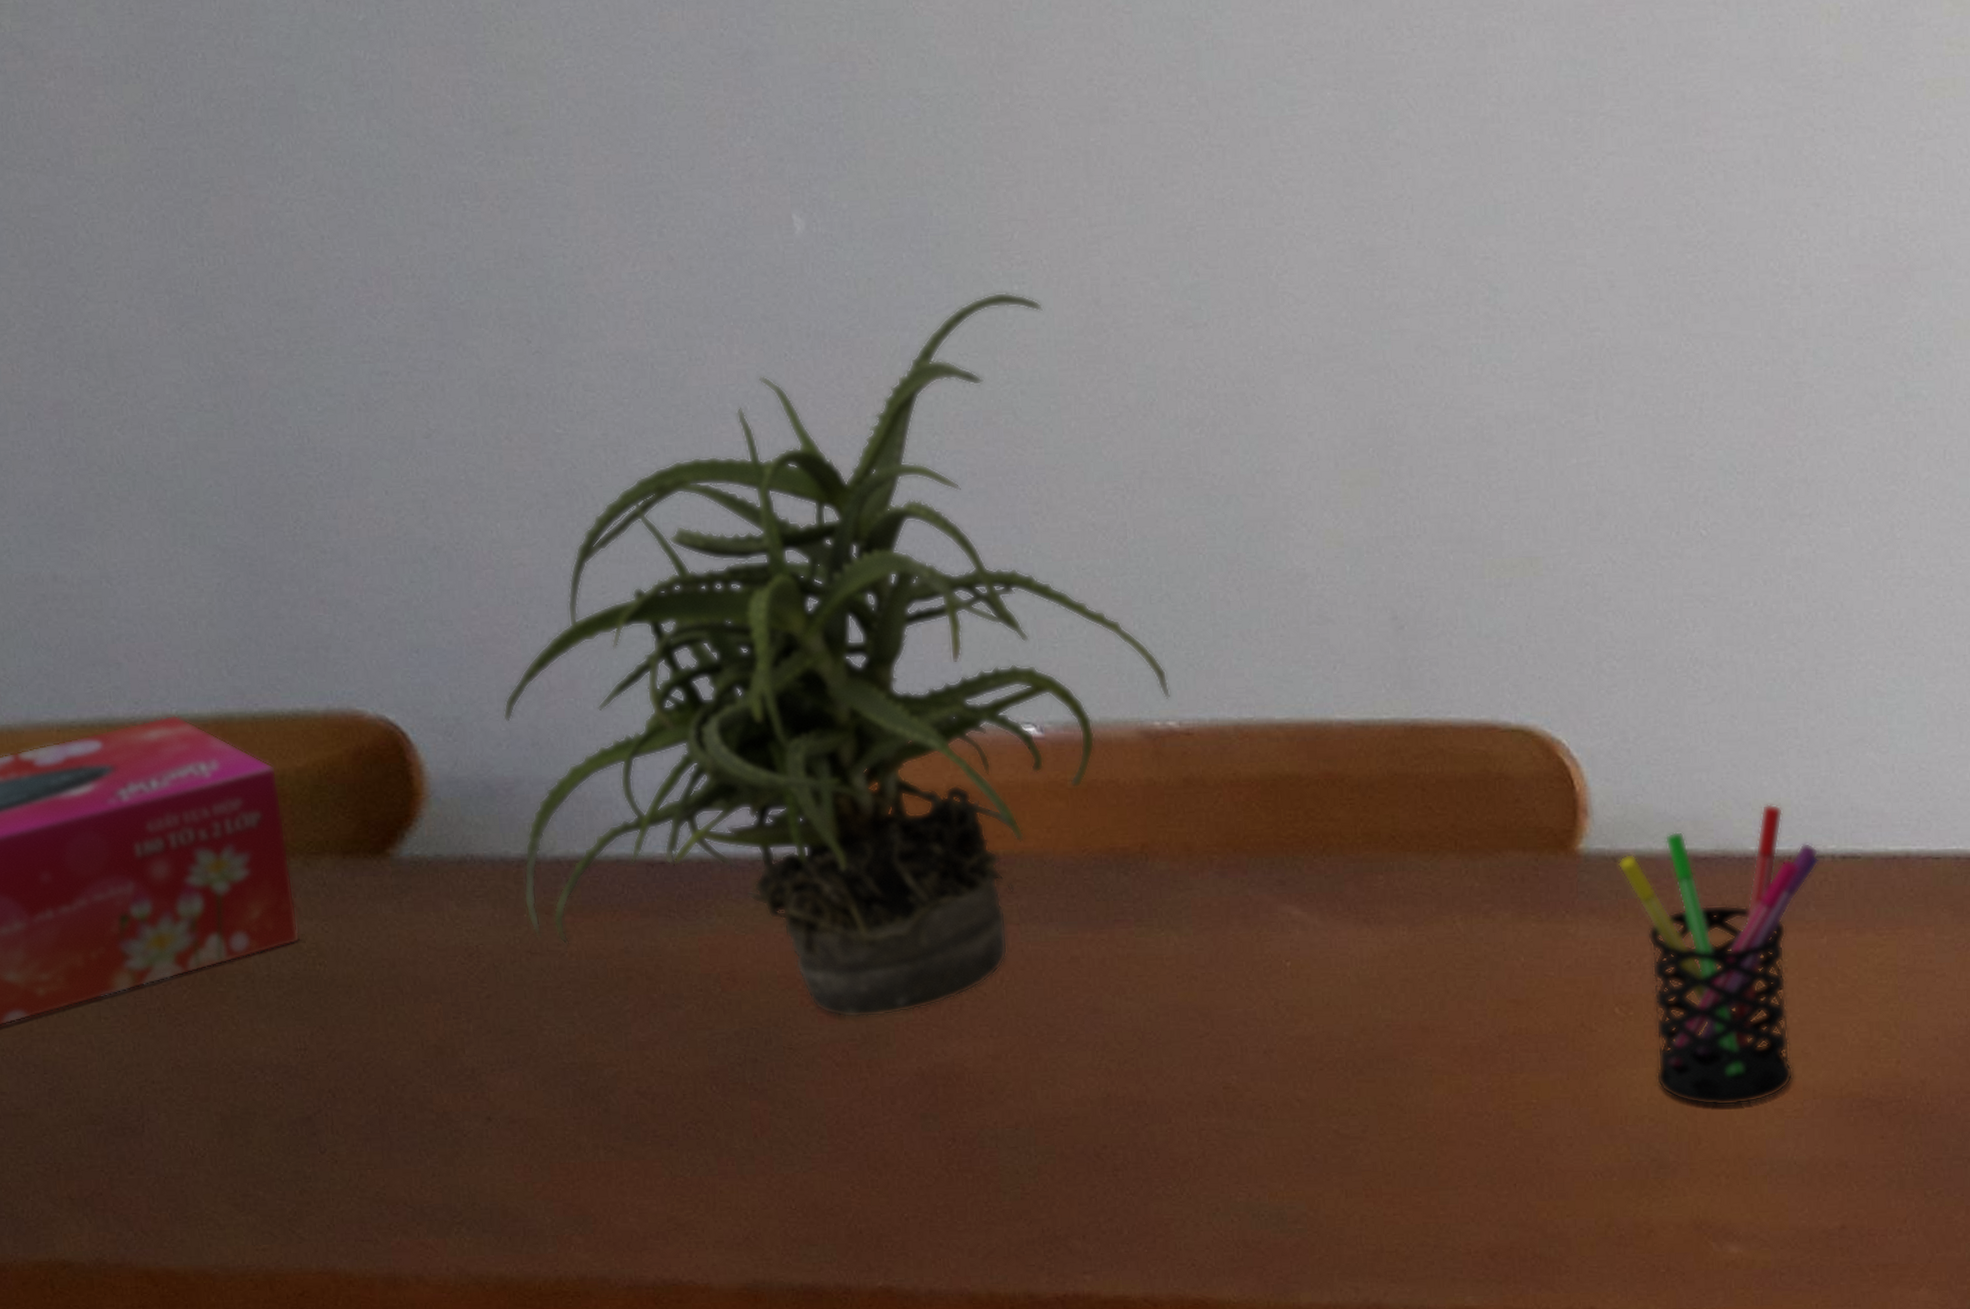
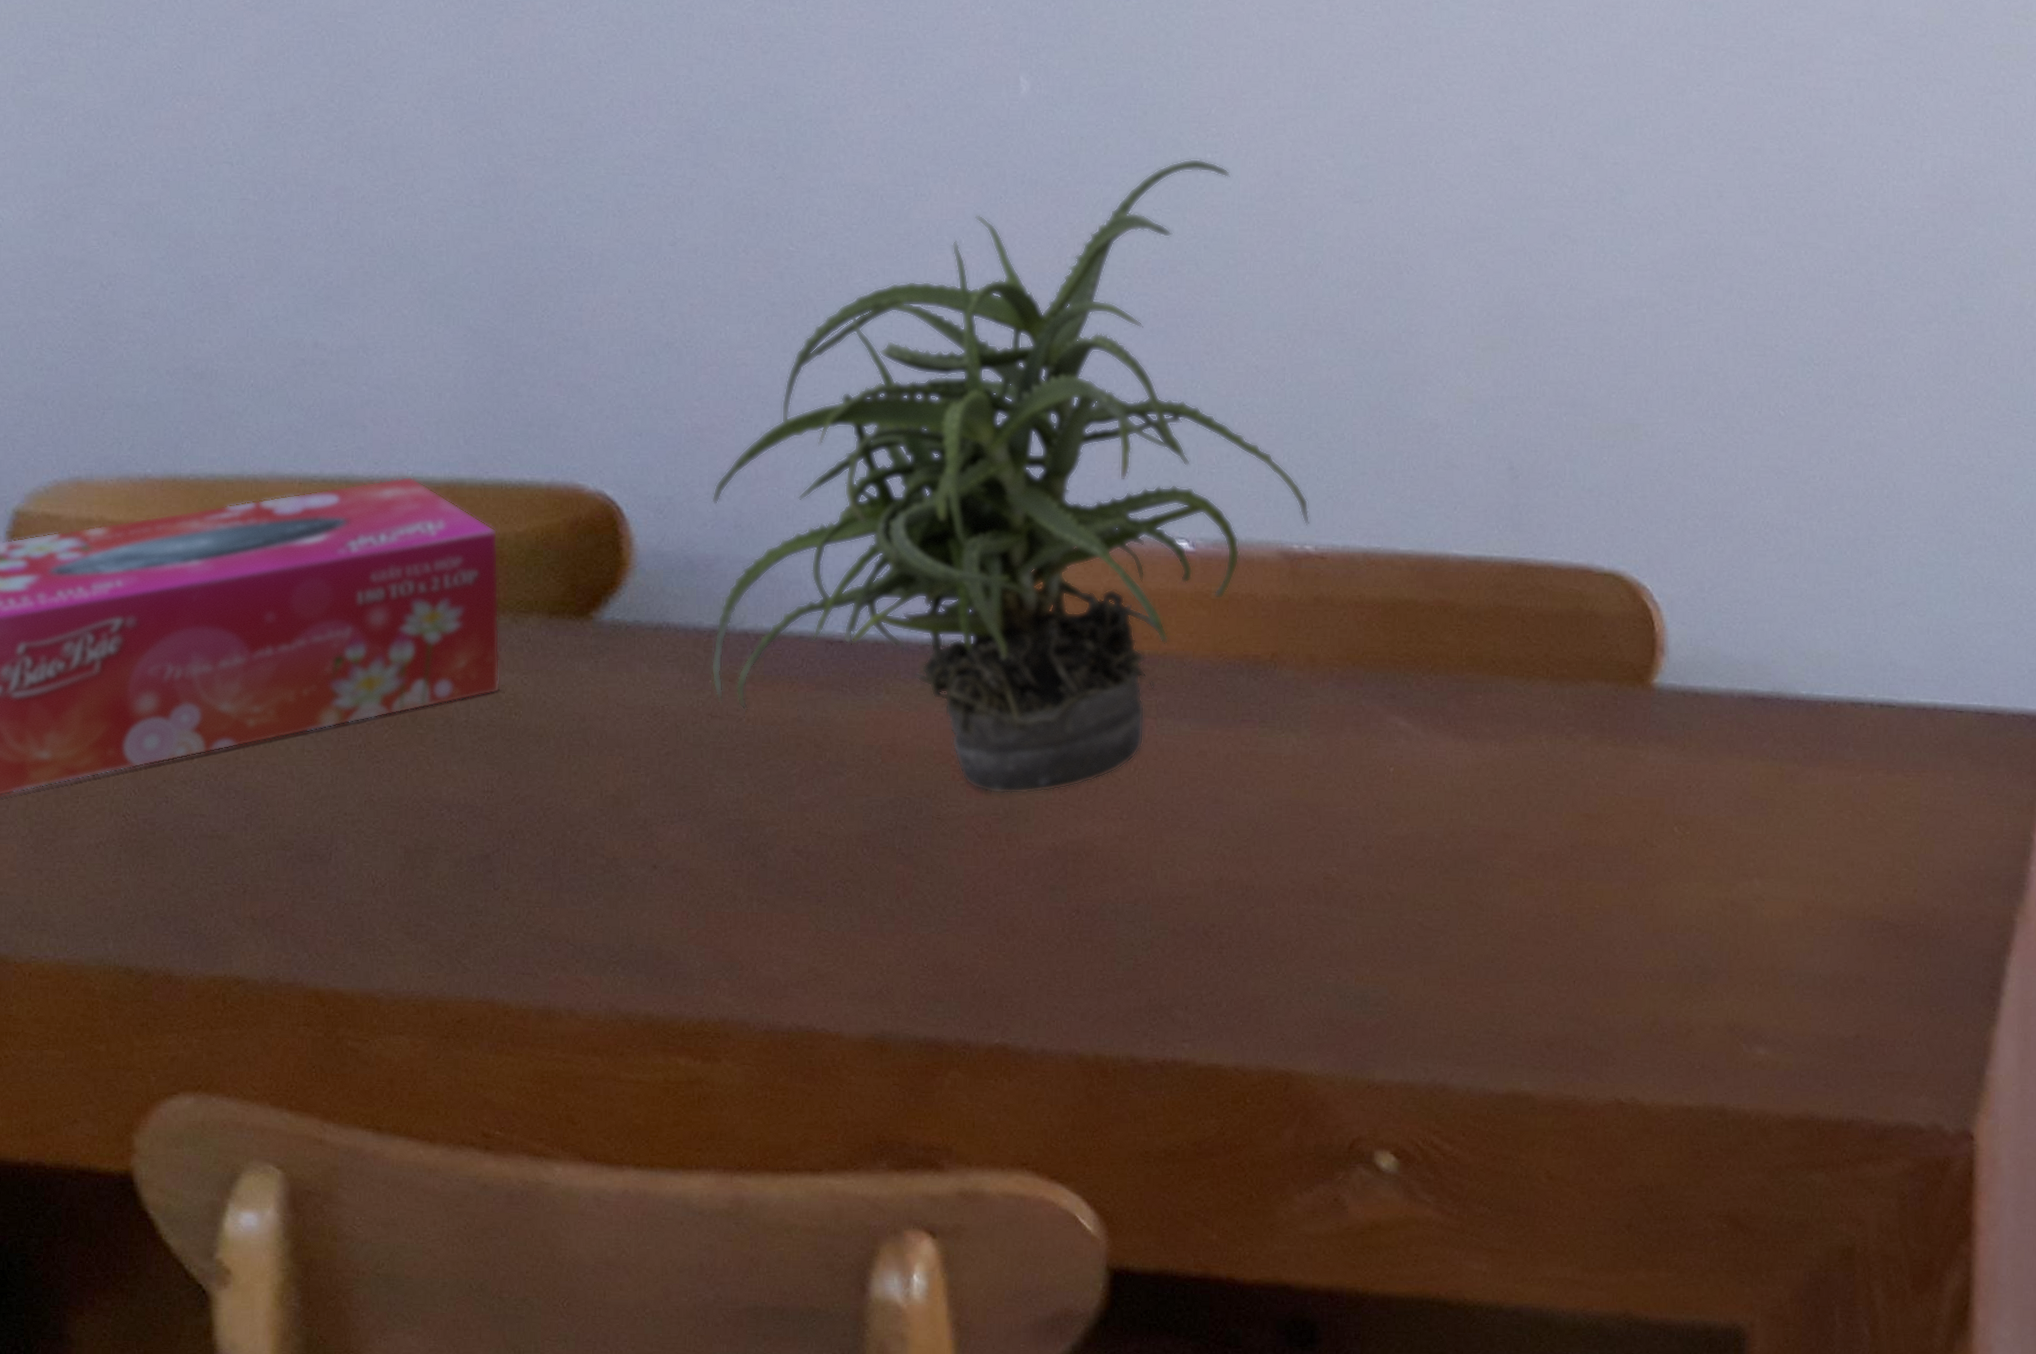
pen holder: present [1617,803,1819,1106] -> none [1686,653,1860,921]

